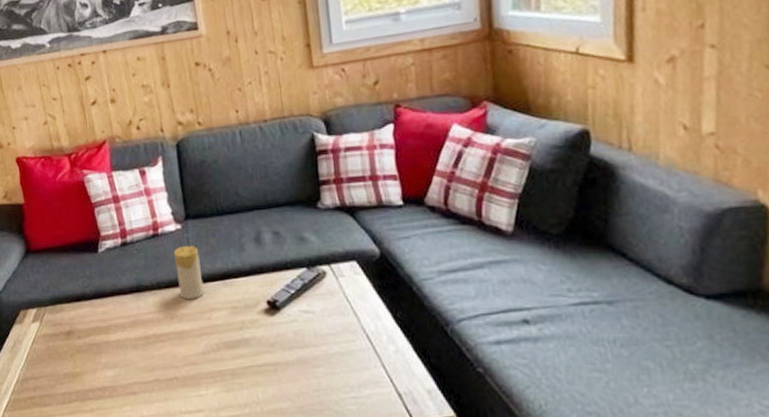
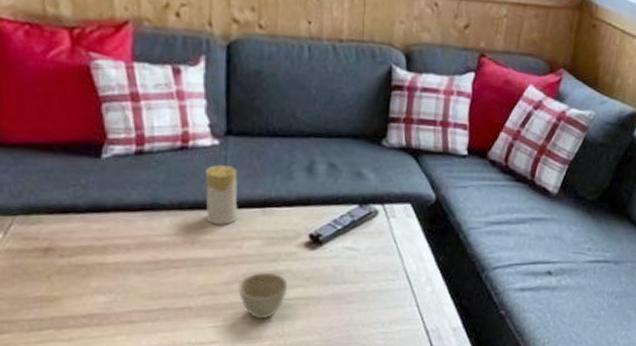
cup: none [213,341,256,386] -> present [238,273,288,318]

